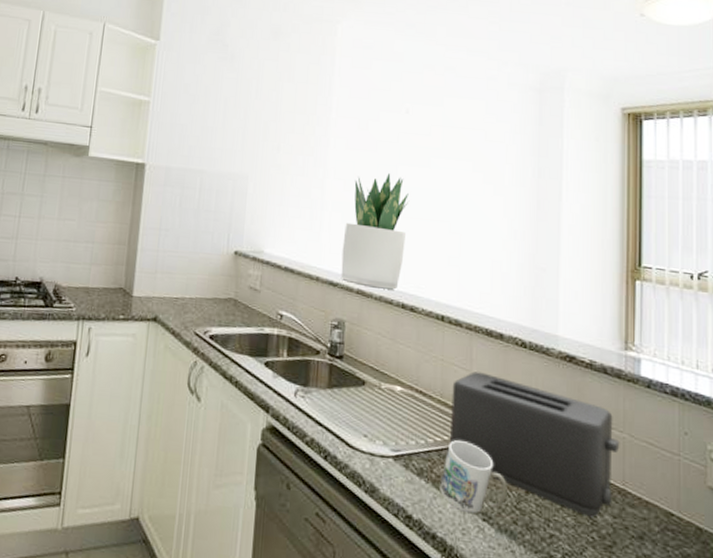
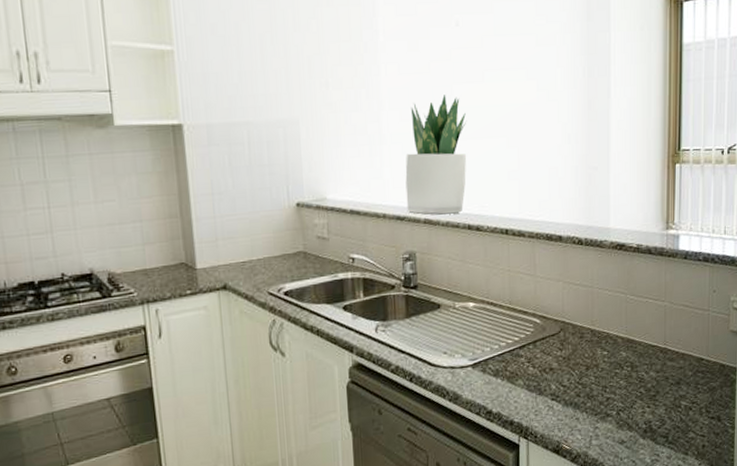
mug: present [440,439,507,513] -> none [514,337,571,397]
toaster: present [450,371,620,516] -> none [519,274,662,376]

